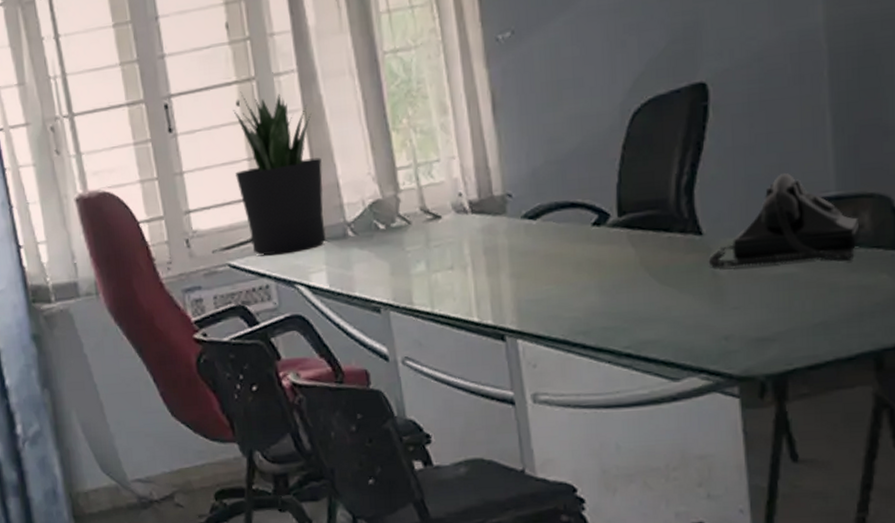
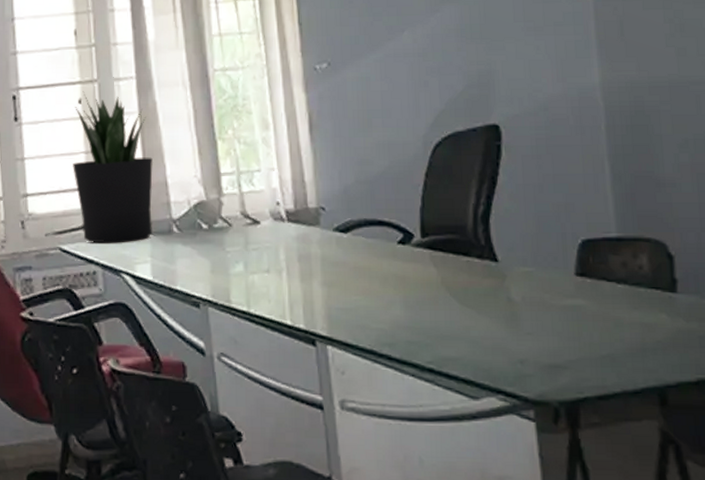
telephone: present [708,173,860,269] -> none [503,213,640,298]

